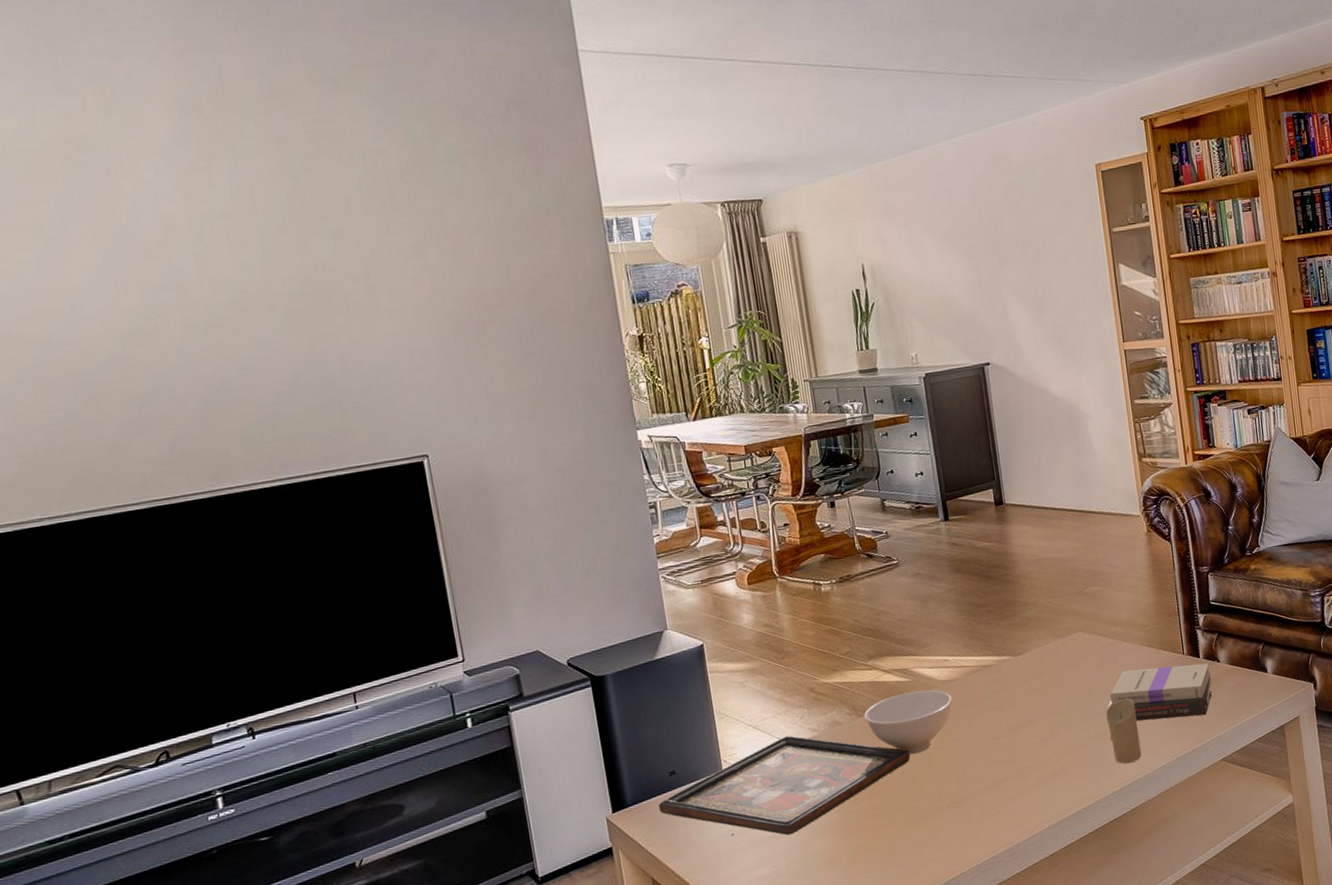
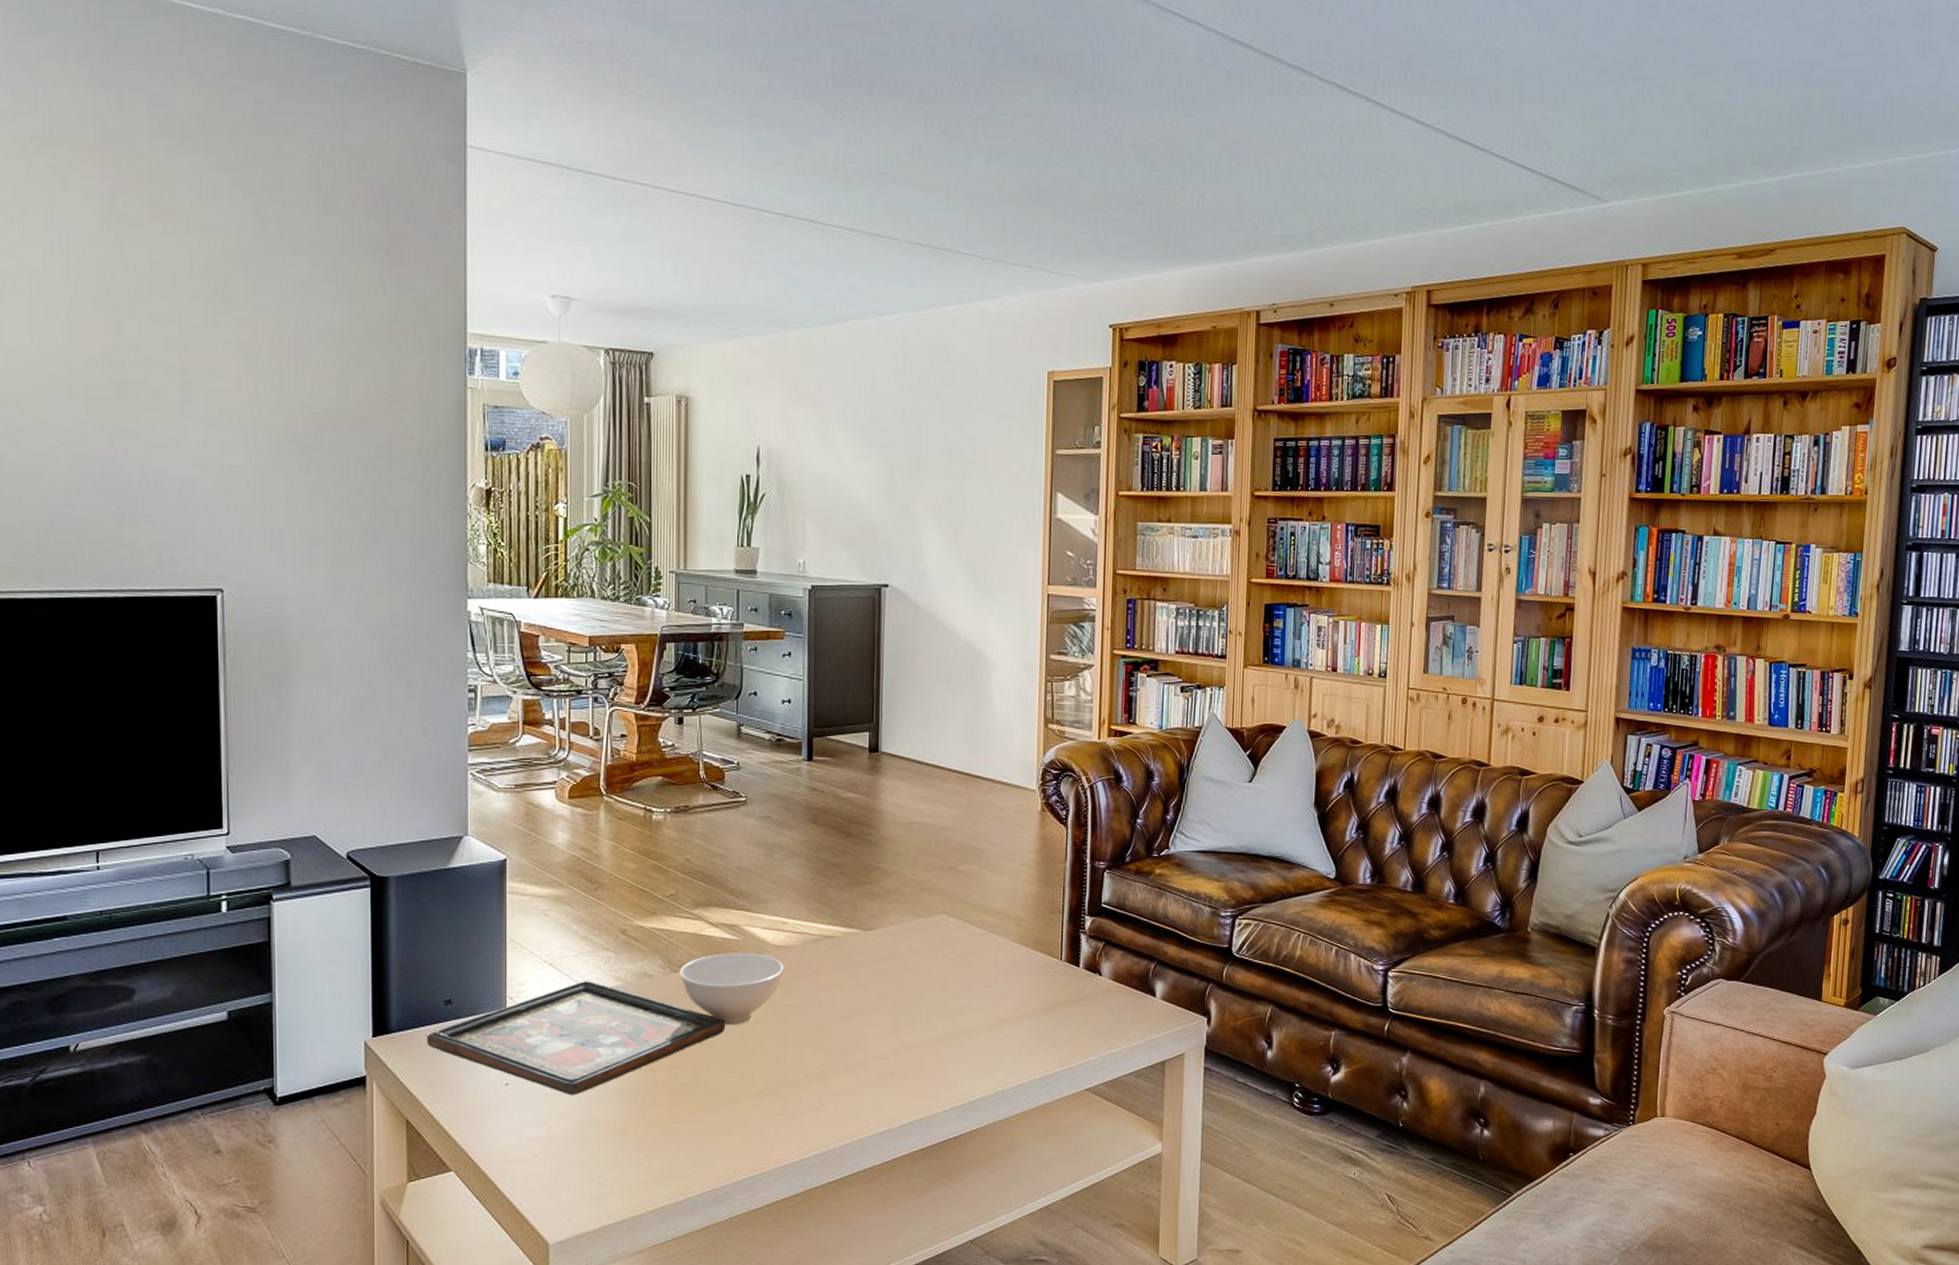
candle: present [1106,698,1142,764] -> none [960,1000,996,1075]
books: present [1108,663,1213,721] -> none [964,967,1090,1035]

